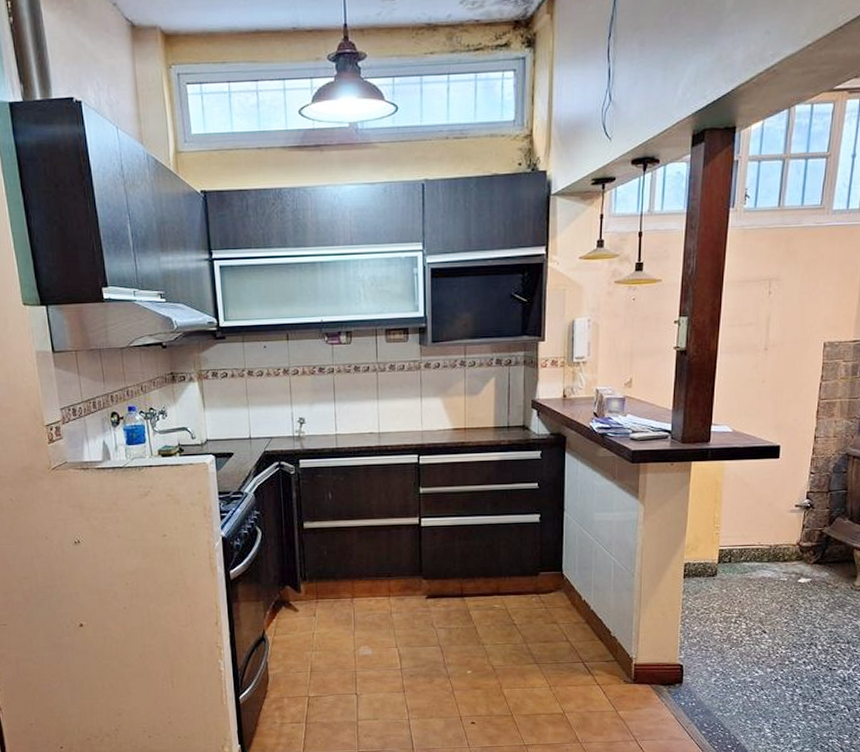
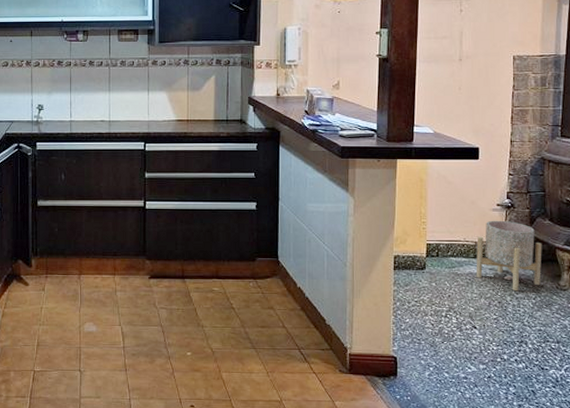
planter: none [768,521,840,594] -> present [476,220,542,292]

